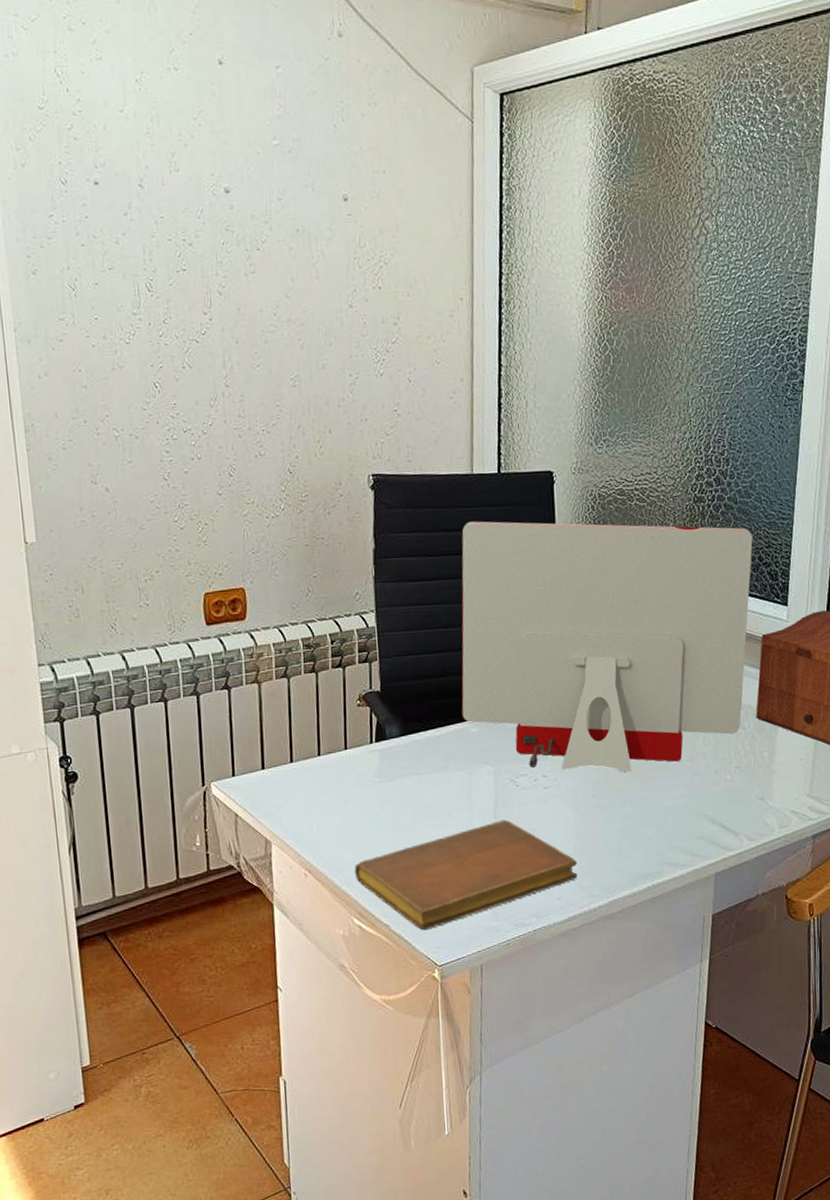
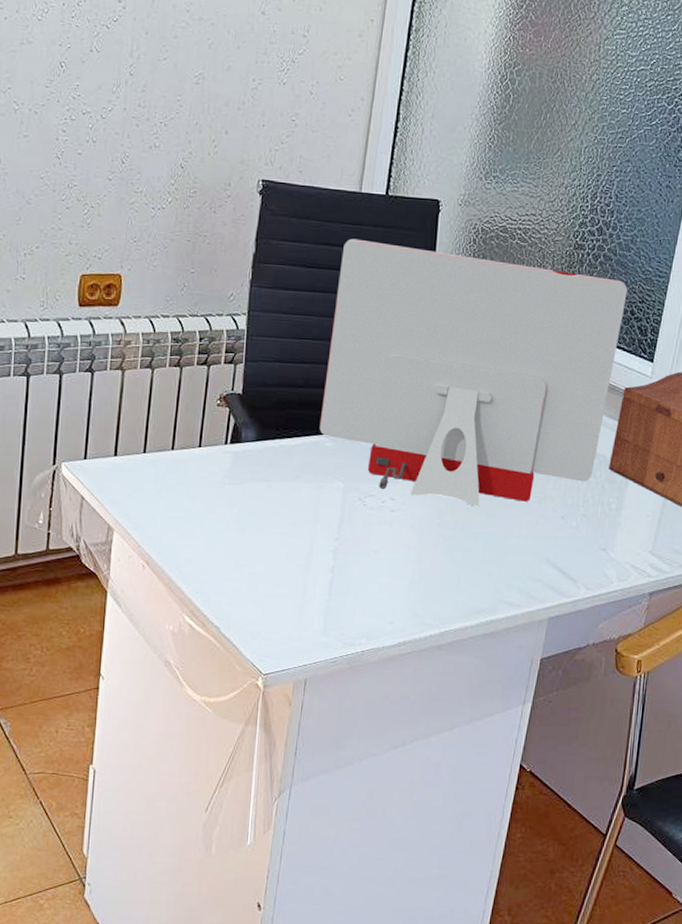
notebook: present [355,819,578,931] -> none [192,537,414,637]

